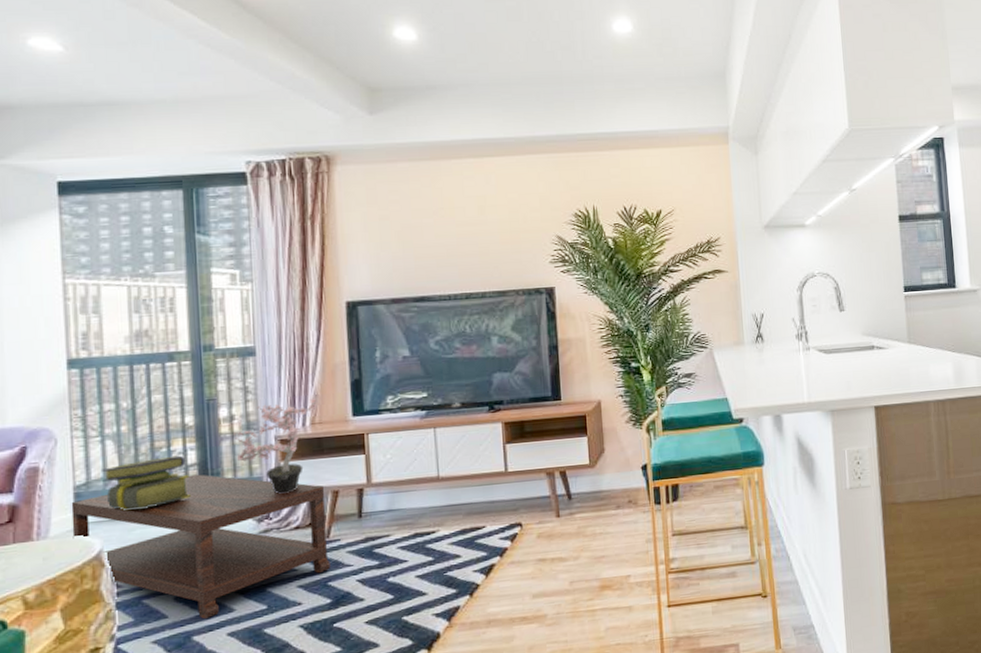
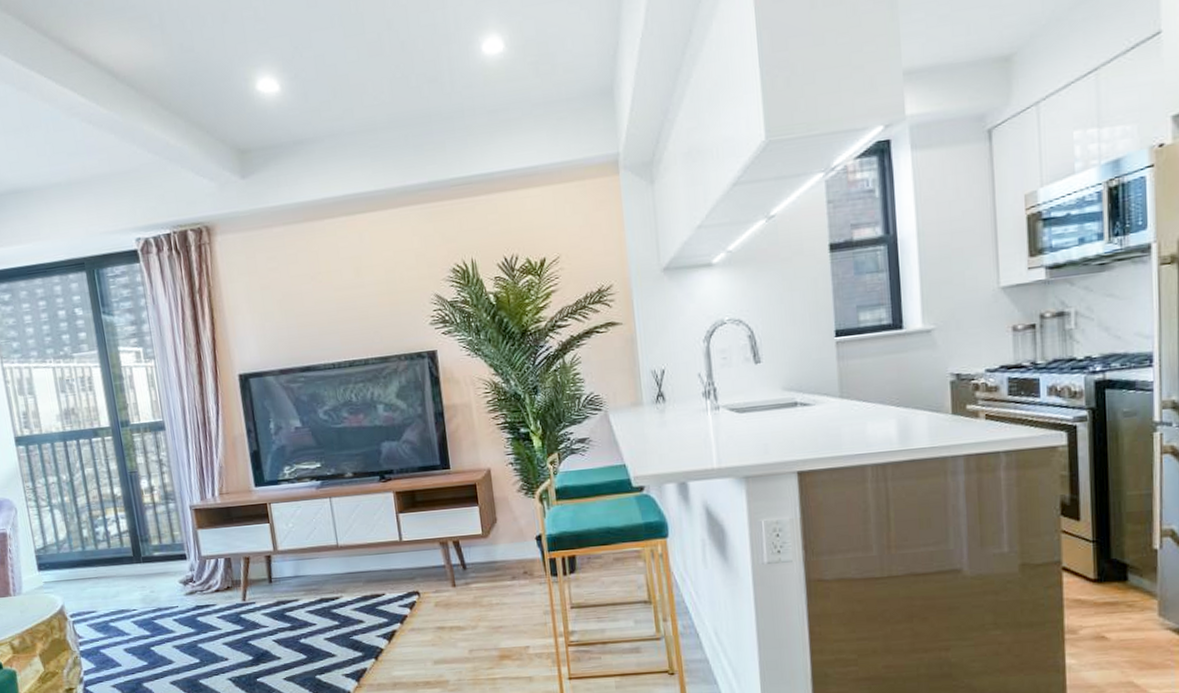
coffee table: present [71,474,331,619] -> none [35,540,249,668]
stack of books: present [102,455,191,511] -> none [54,523,127,572]
potted plant: present [233,397,317,494] -> none [155,469,223,559]

